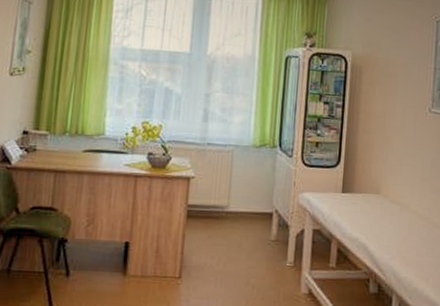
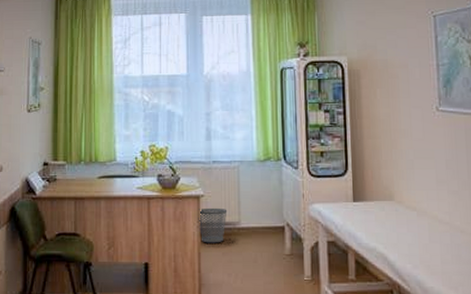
wastebasket: none [186,190,217,226] -> present [198,207,228,243]

